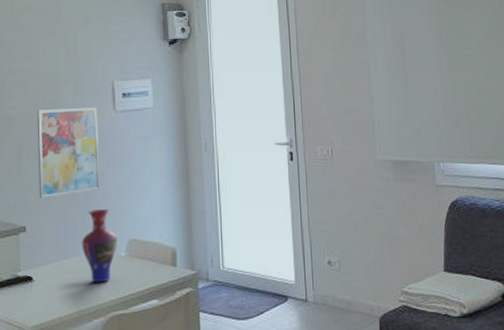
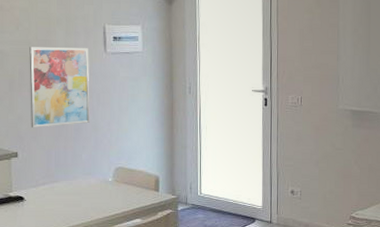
vase: present [81,209,117,283] -> none [71,140,105,204]

